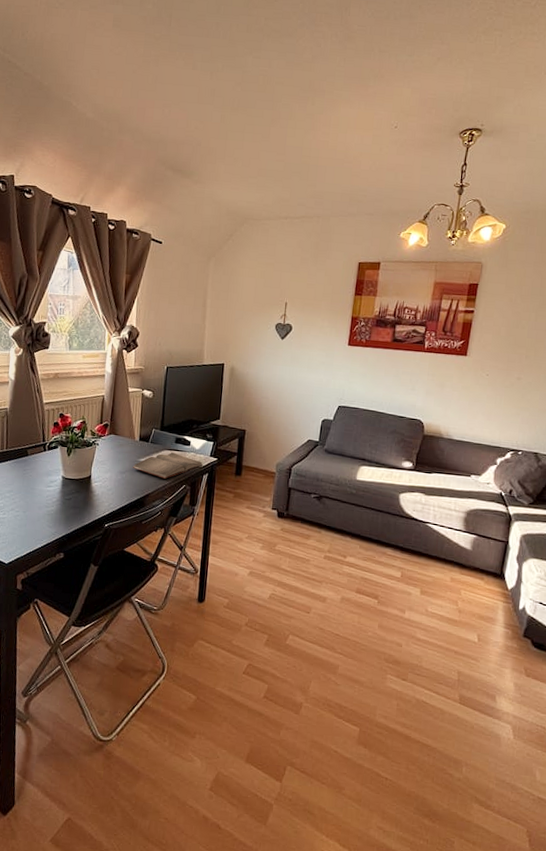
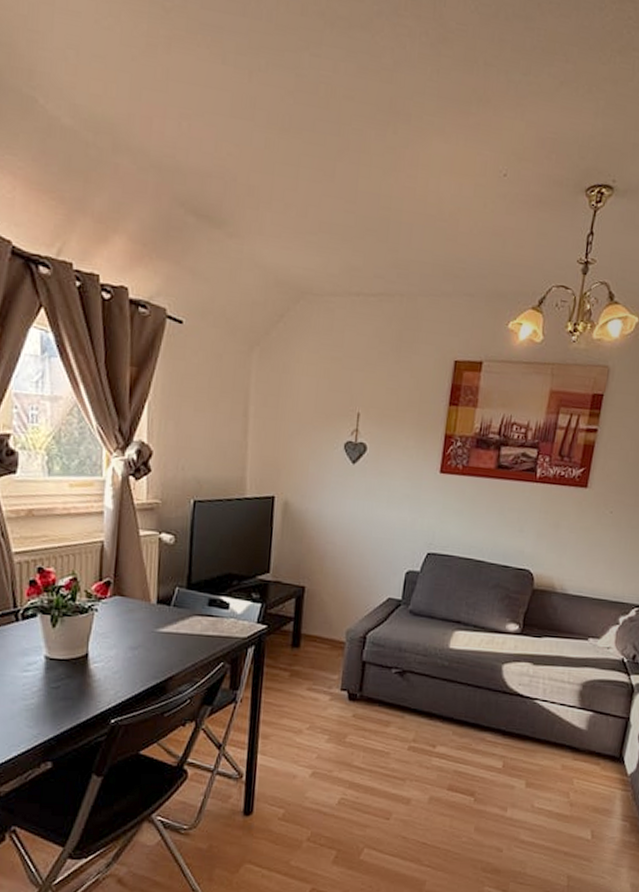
hardback book: present [132,452,203,479] -> none [148,619,248,655]

